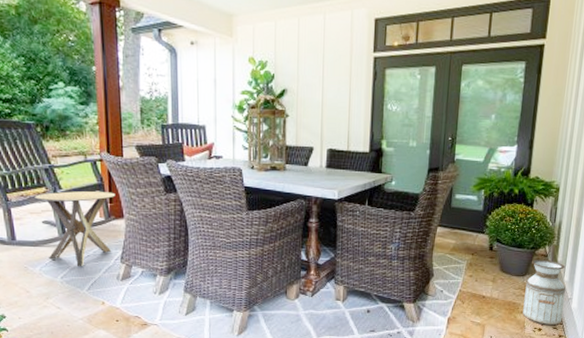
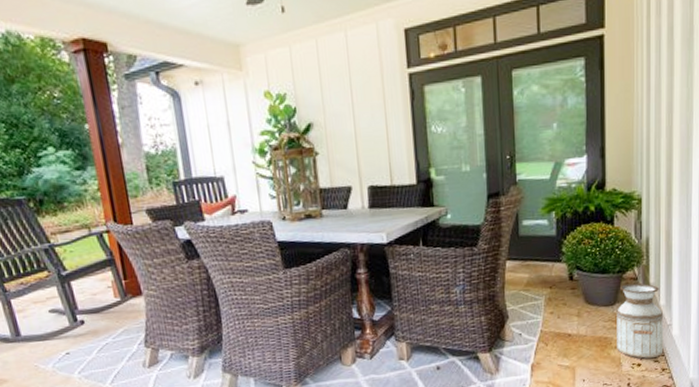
side table: present [34,191,116,267] -> none [36,267,132,359]

